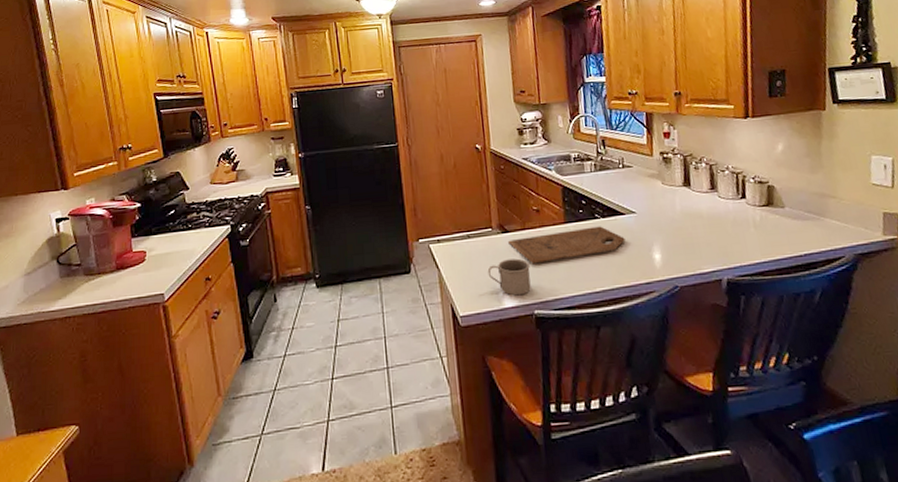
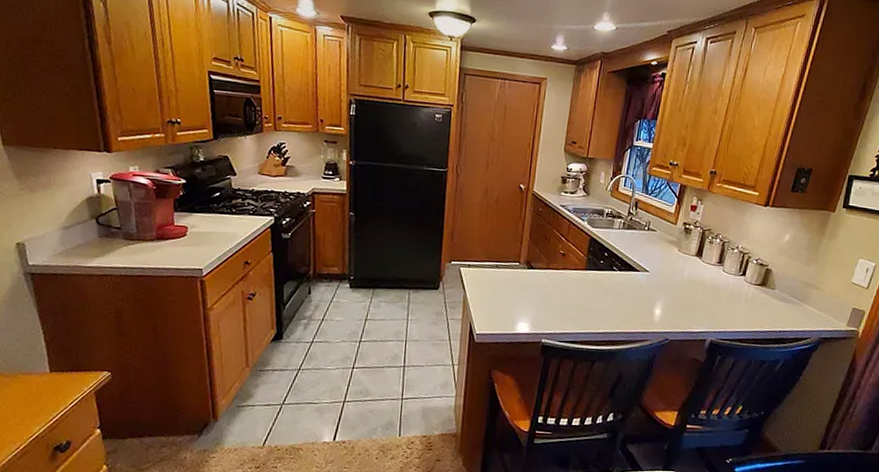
mug: present [487,258,531,296] -> none [508,292,547,325]
cutting board: present [508,226,626,264] -> none [532,276,634,301]

